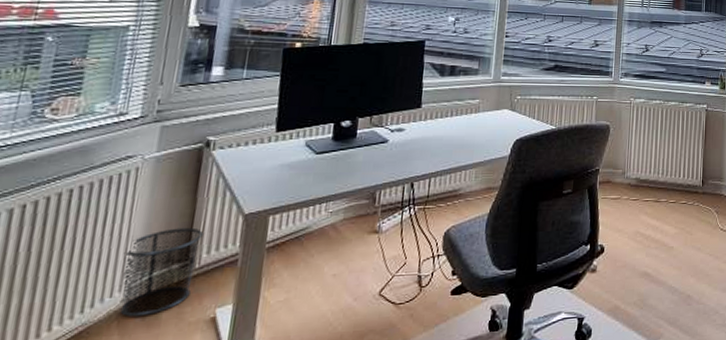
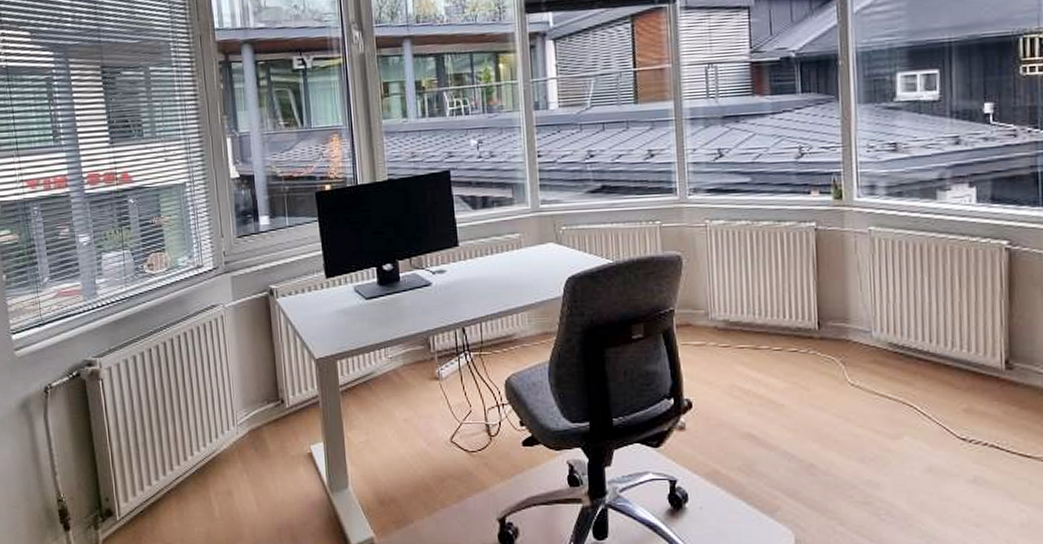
waste bin: present [120,227,204,317] -> none [229,370,287,448]

